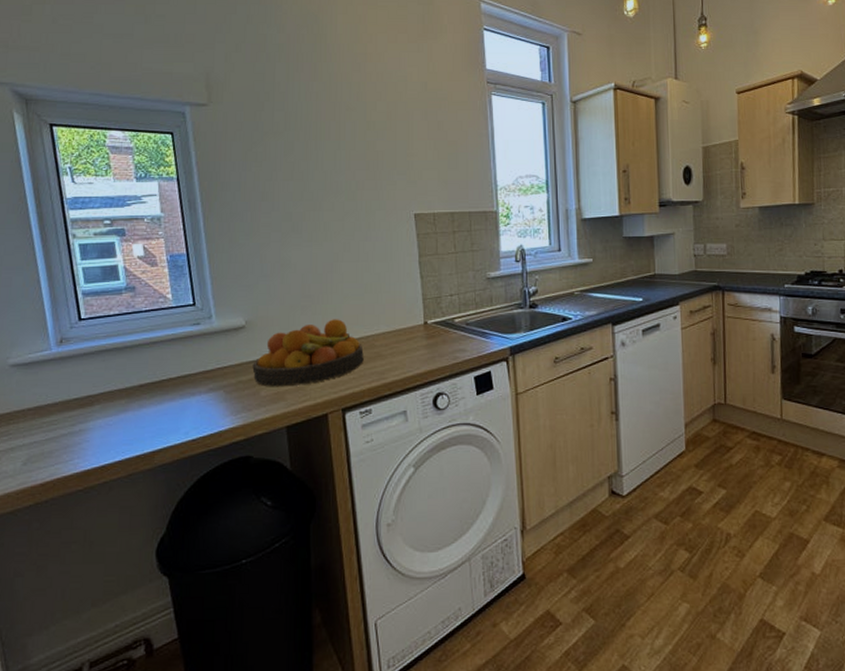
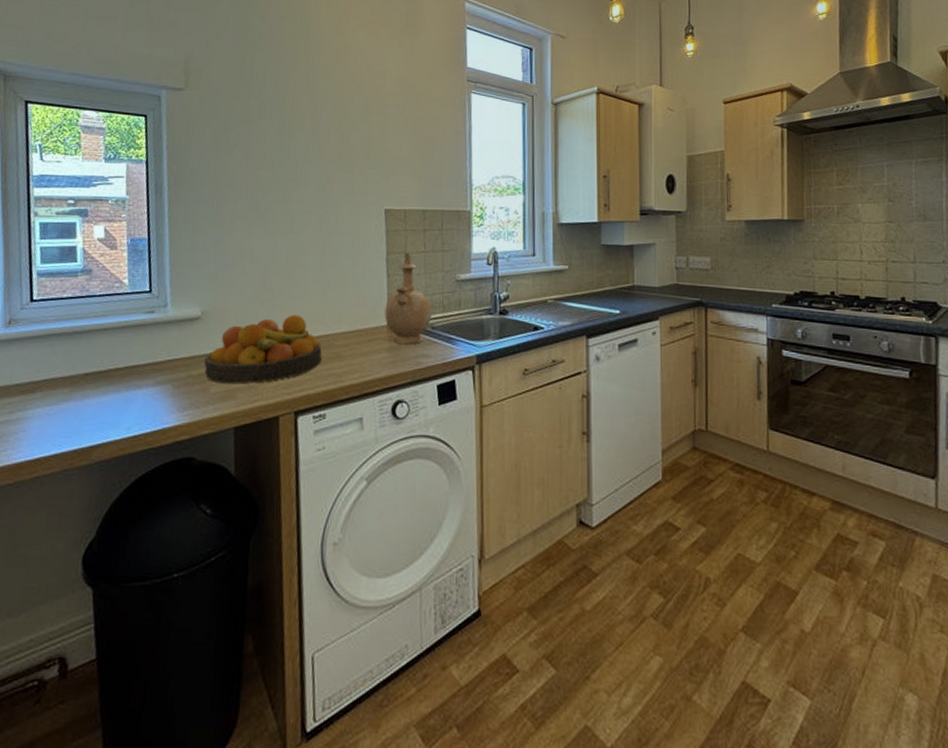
vase: none [421,254,465,342] -> present [384,252,432,345]

